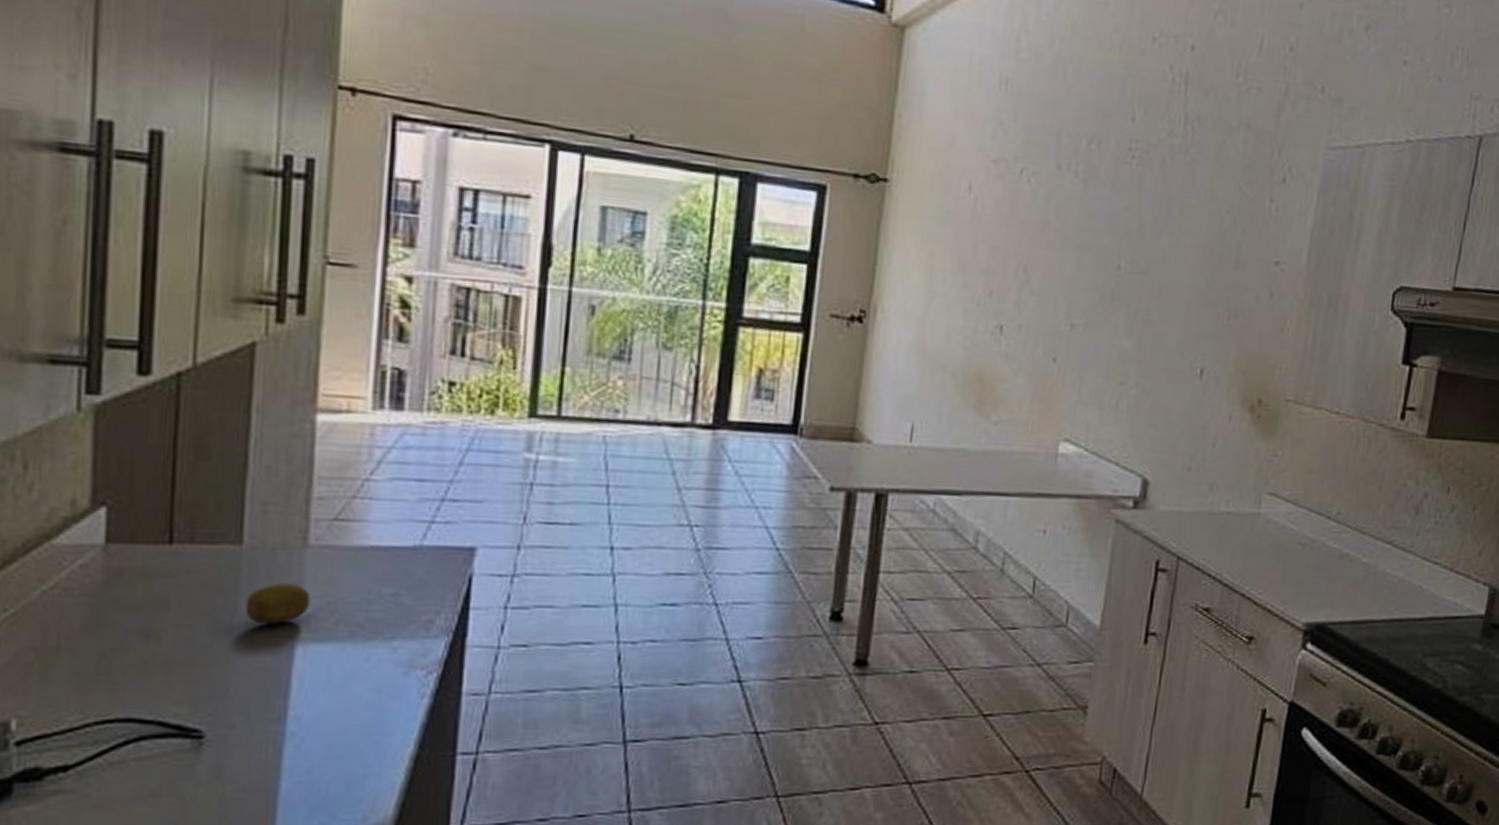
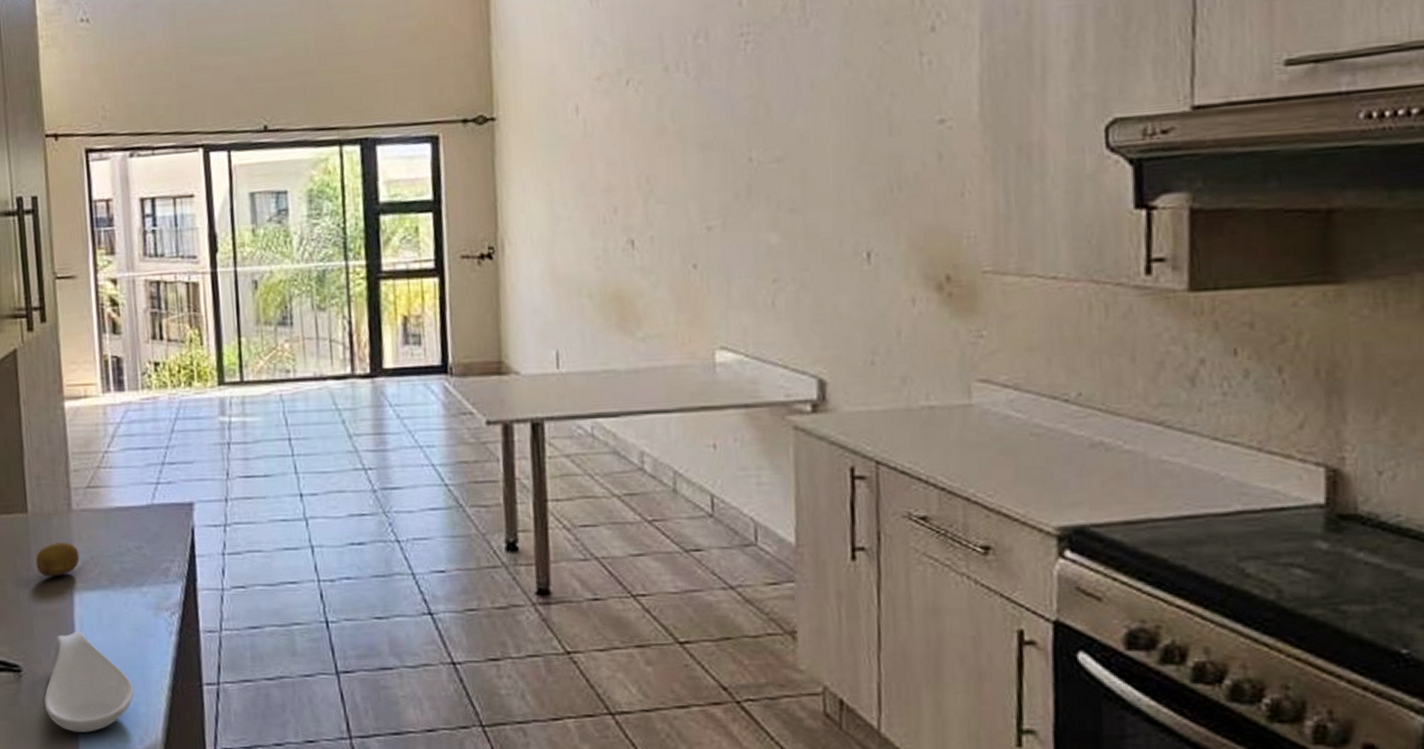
spoon rest: none [232,690,364,810] -> present [44,631,134,732]

